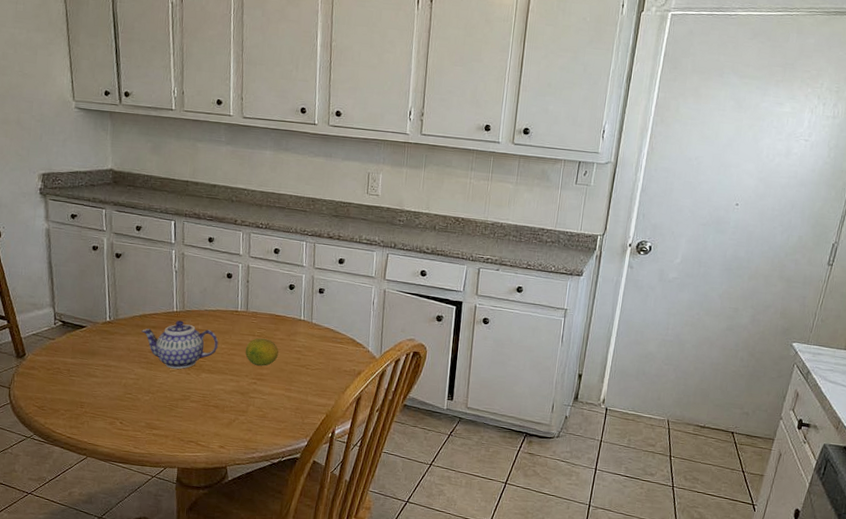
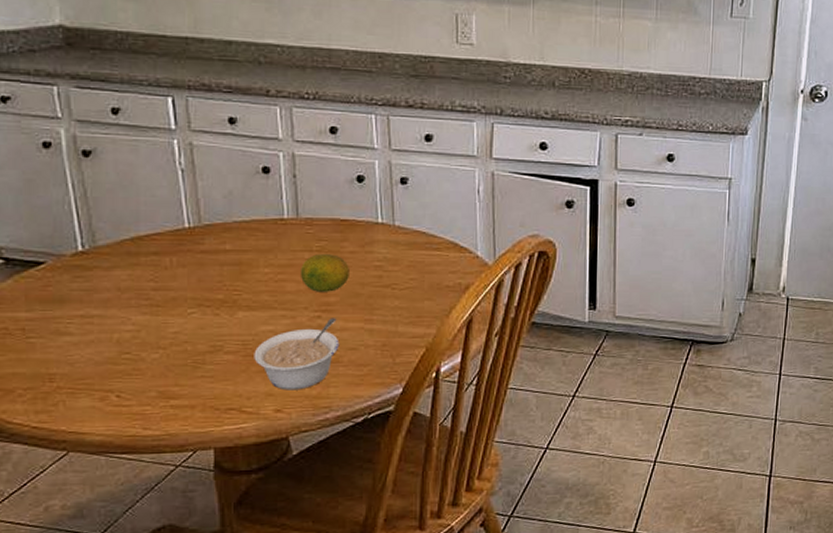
teapot: present [141,320,219,369] -> none [136,240,258,310]
legume: none [209,385,267,434] -> present [254,318,340,391]

